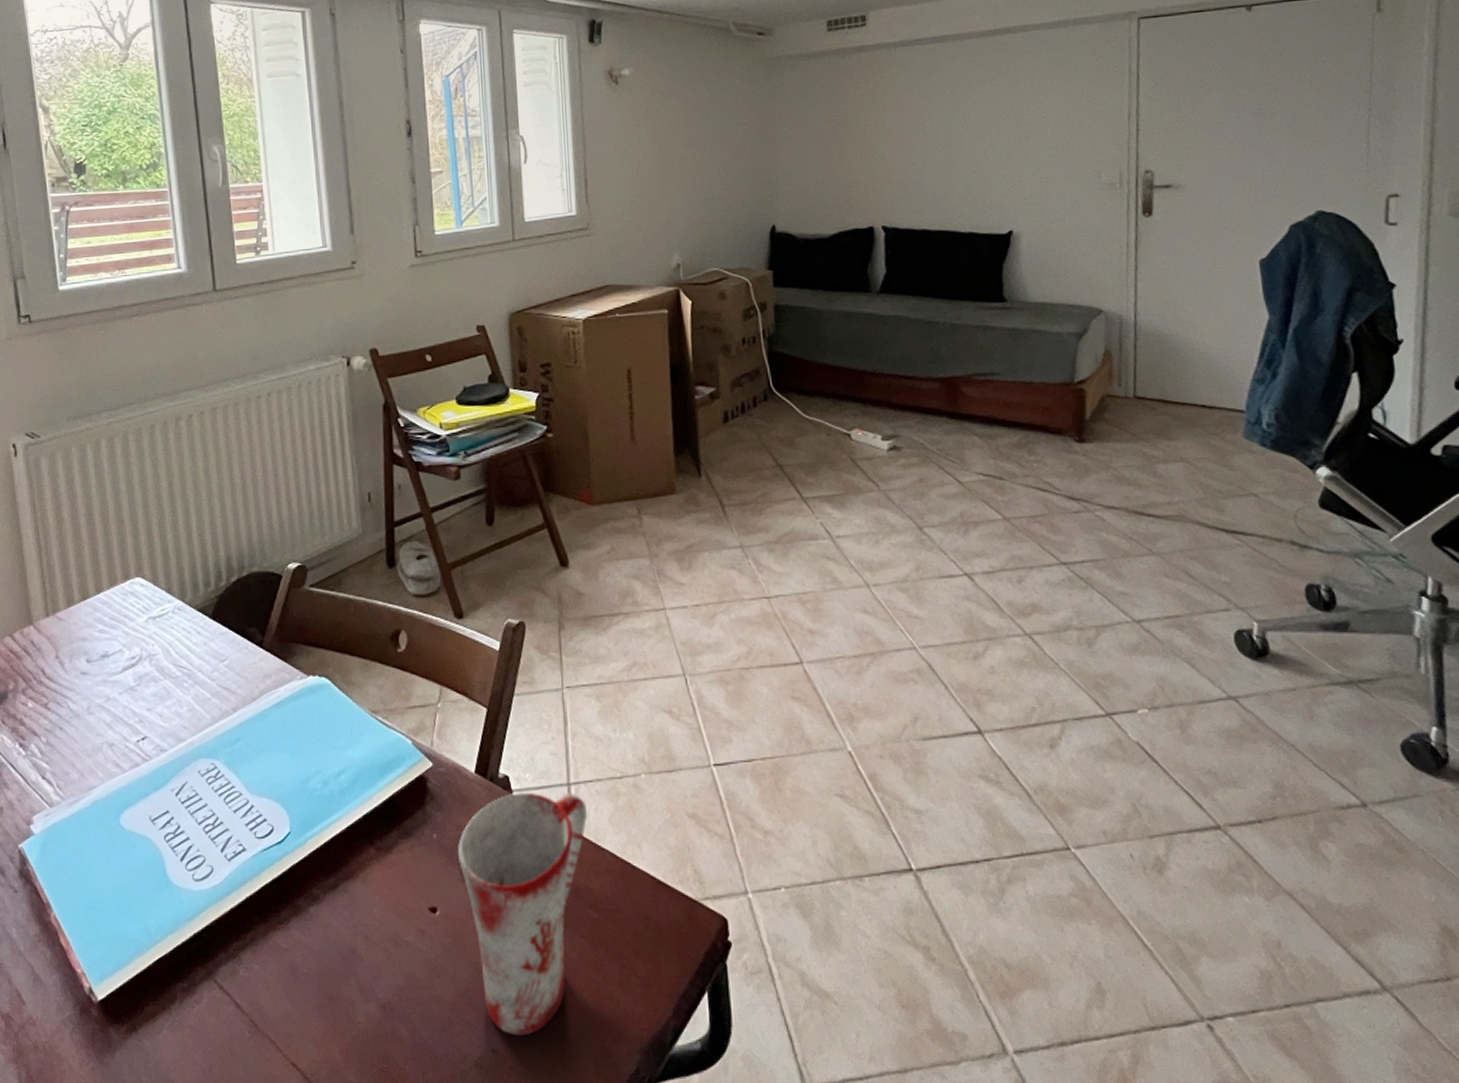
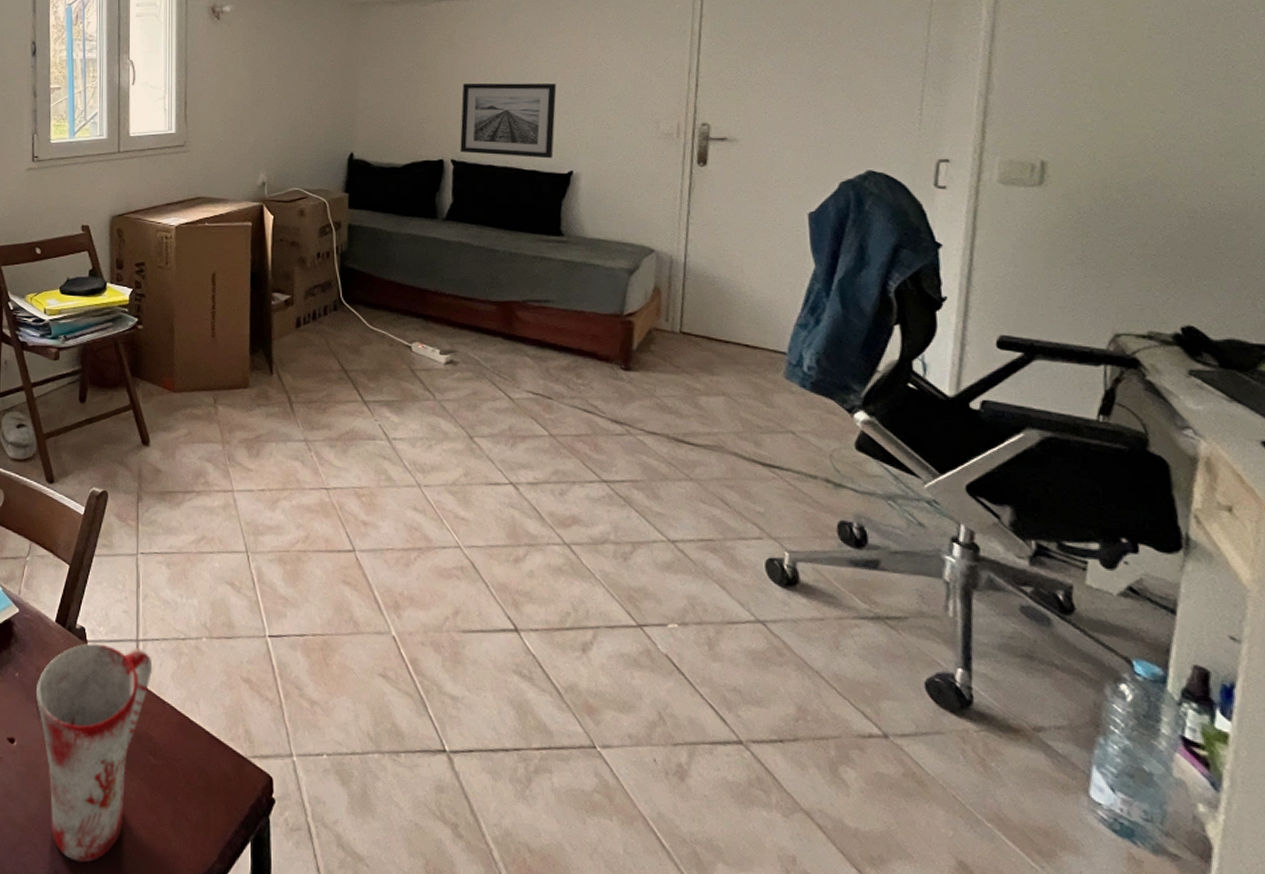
wall art: none [889,136,991,219] -> present [460,83,557,159]

